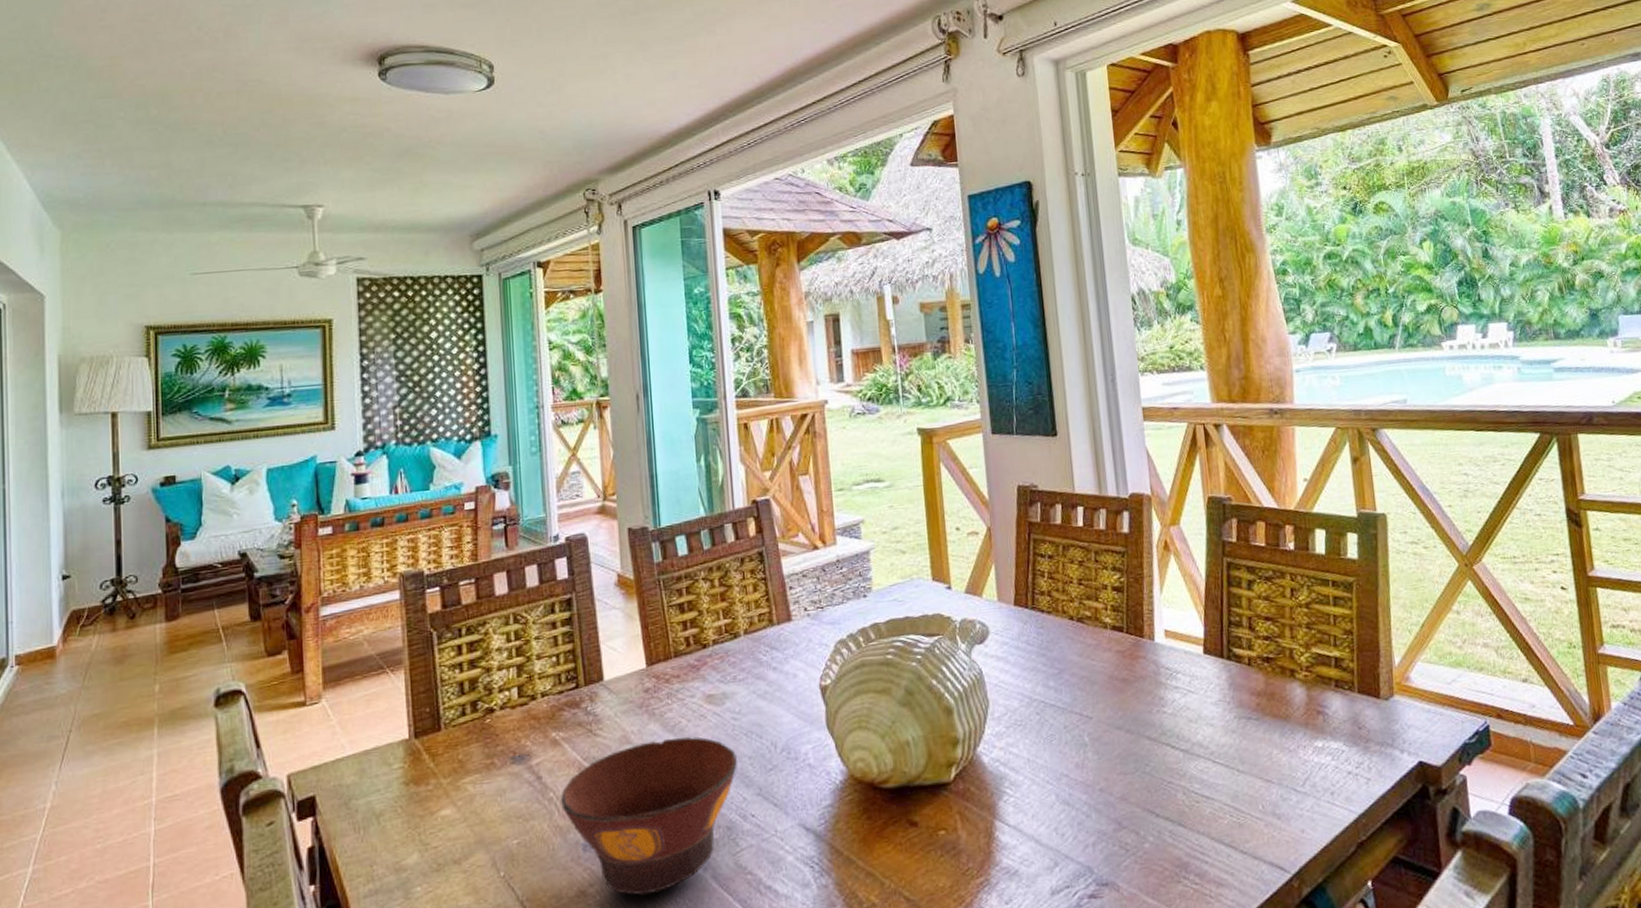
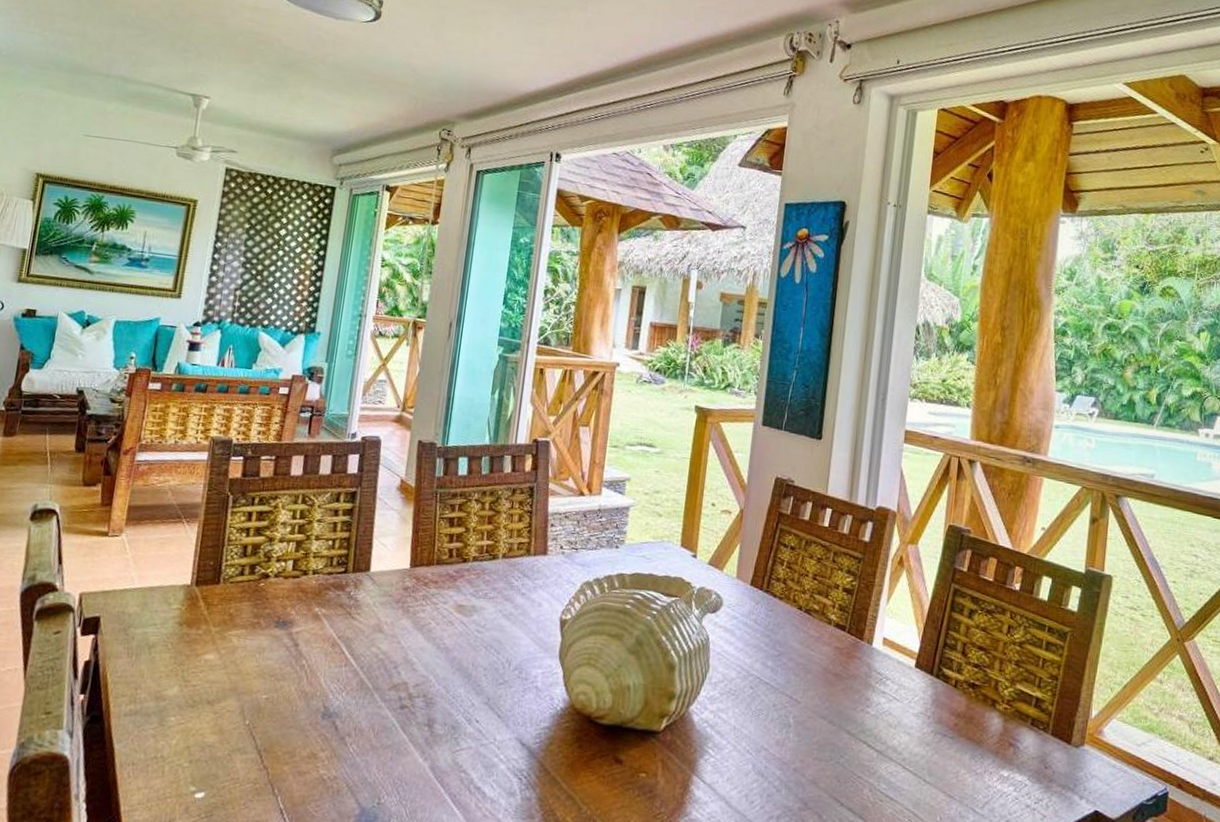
bowl: present [561,737,737,896] -> none [310,634,474,770]

